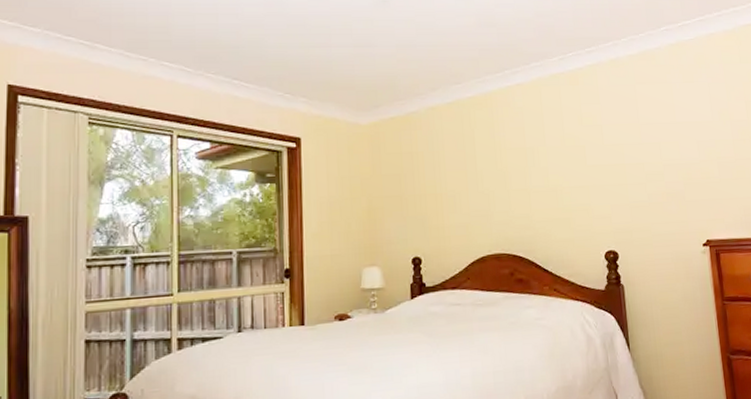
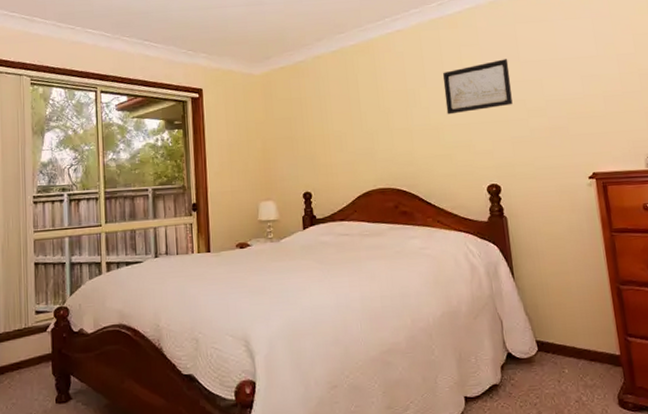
wall art: none [562,120,632,176] -> present [442,59,513,115]

